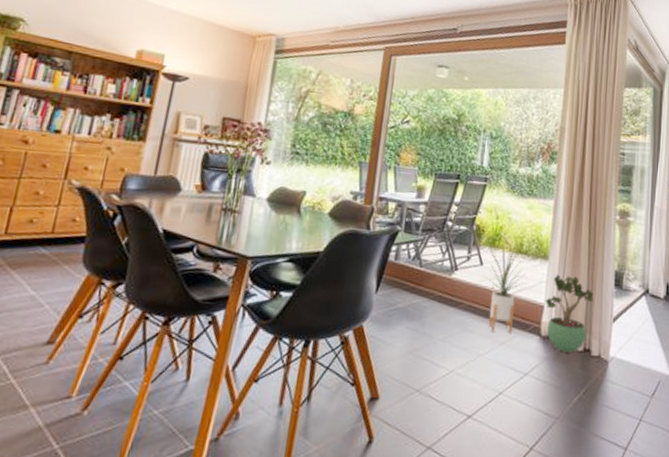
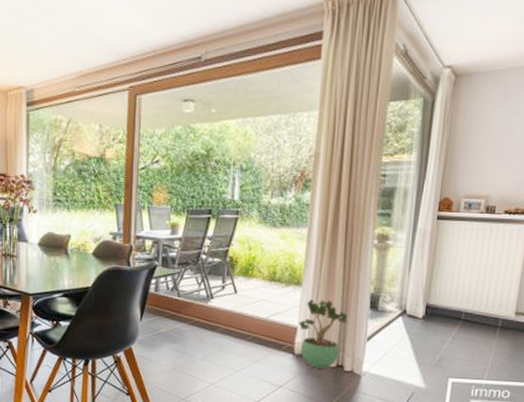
house plant: present [486,239,528,333] -> none [241,269,281,352]

